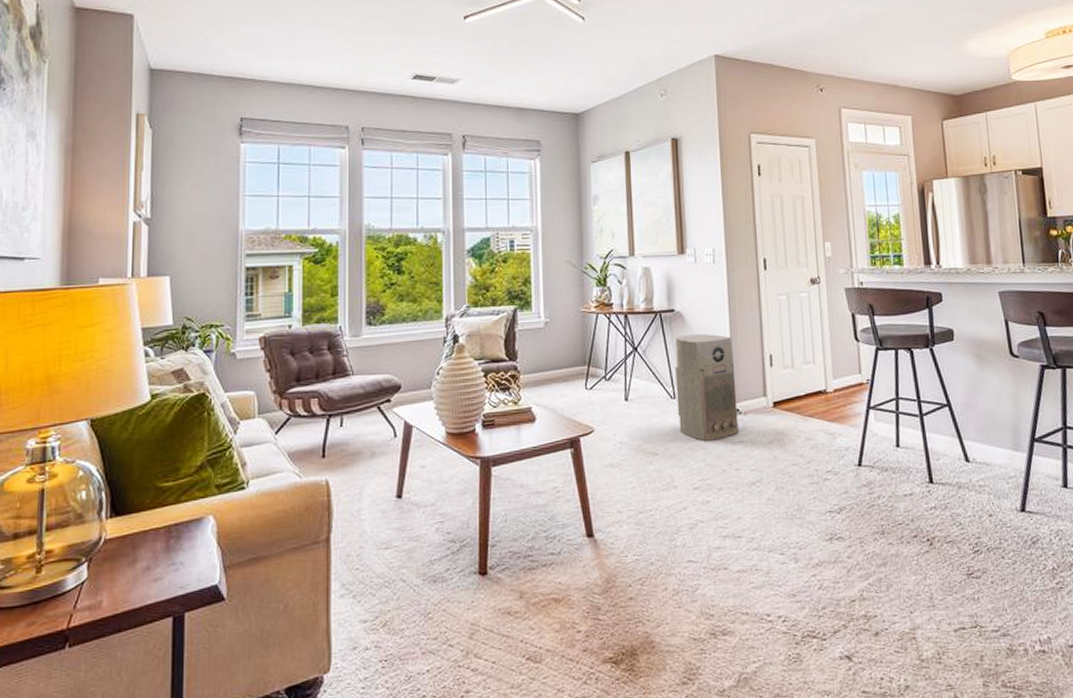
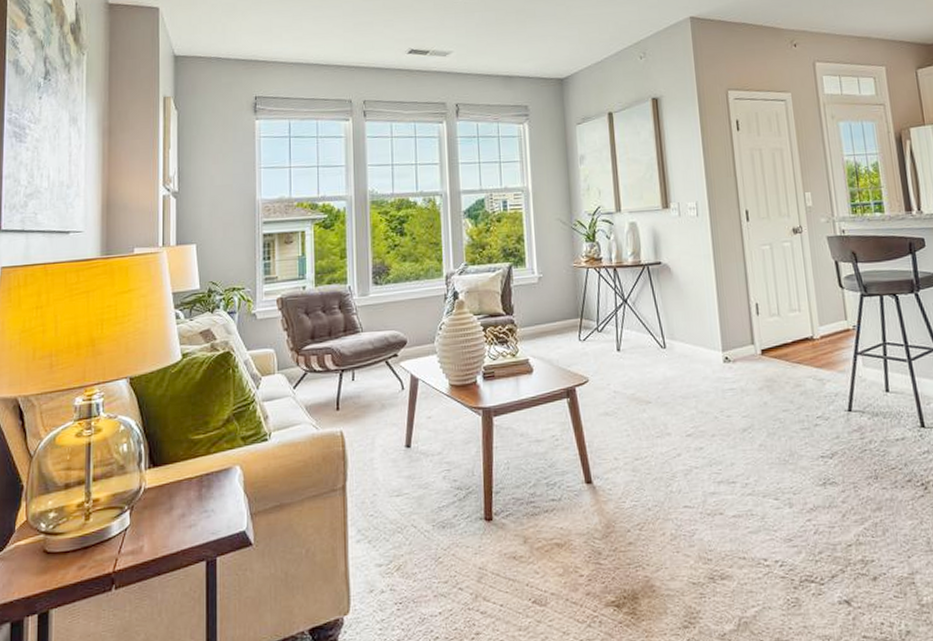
air purifier: present [675,334,739,441] -> none [663,285,728,389]

